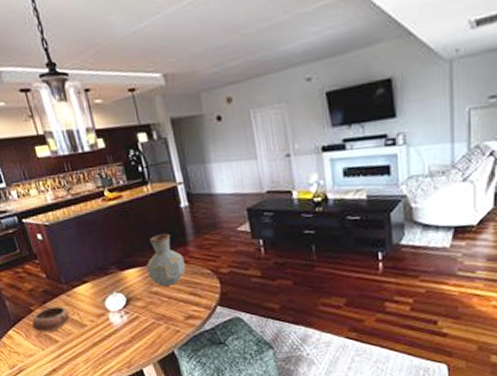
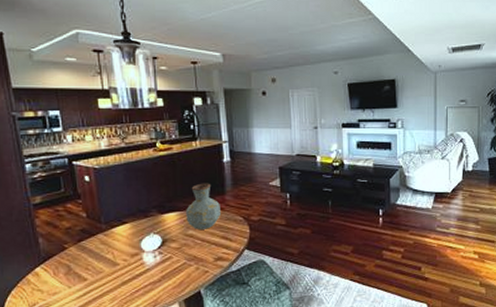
bowl: present [31,306,70,332] -> none [62,245,104,270]

